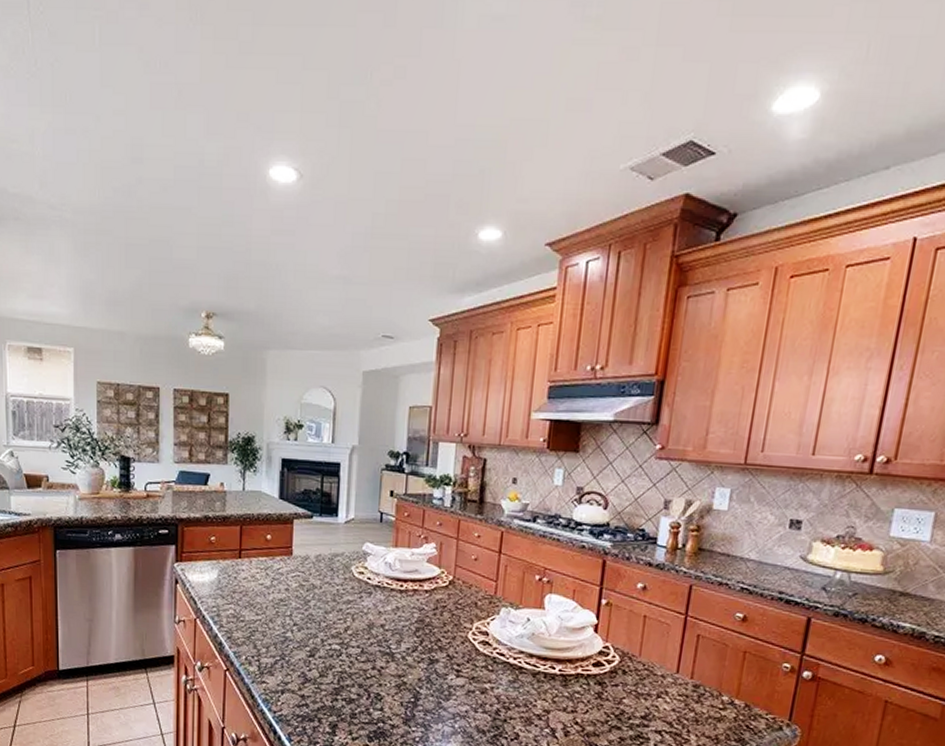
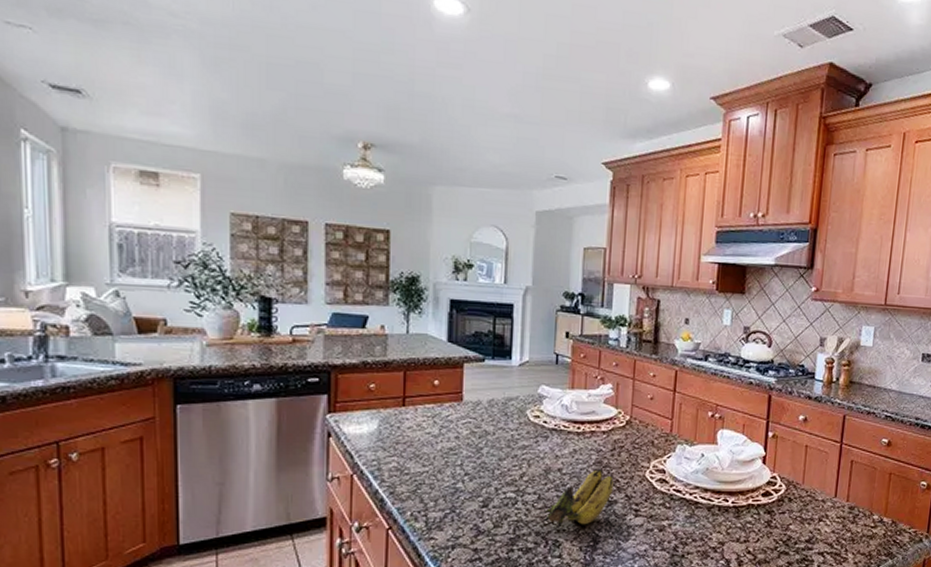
banana: none [362,627,435,682] -> present [539,469,614,528]

